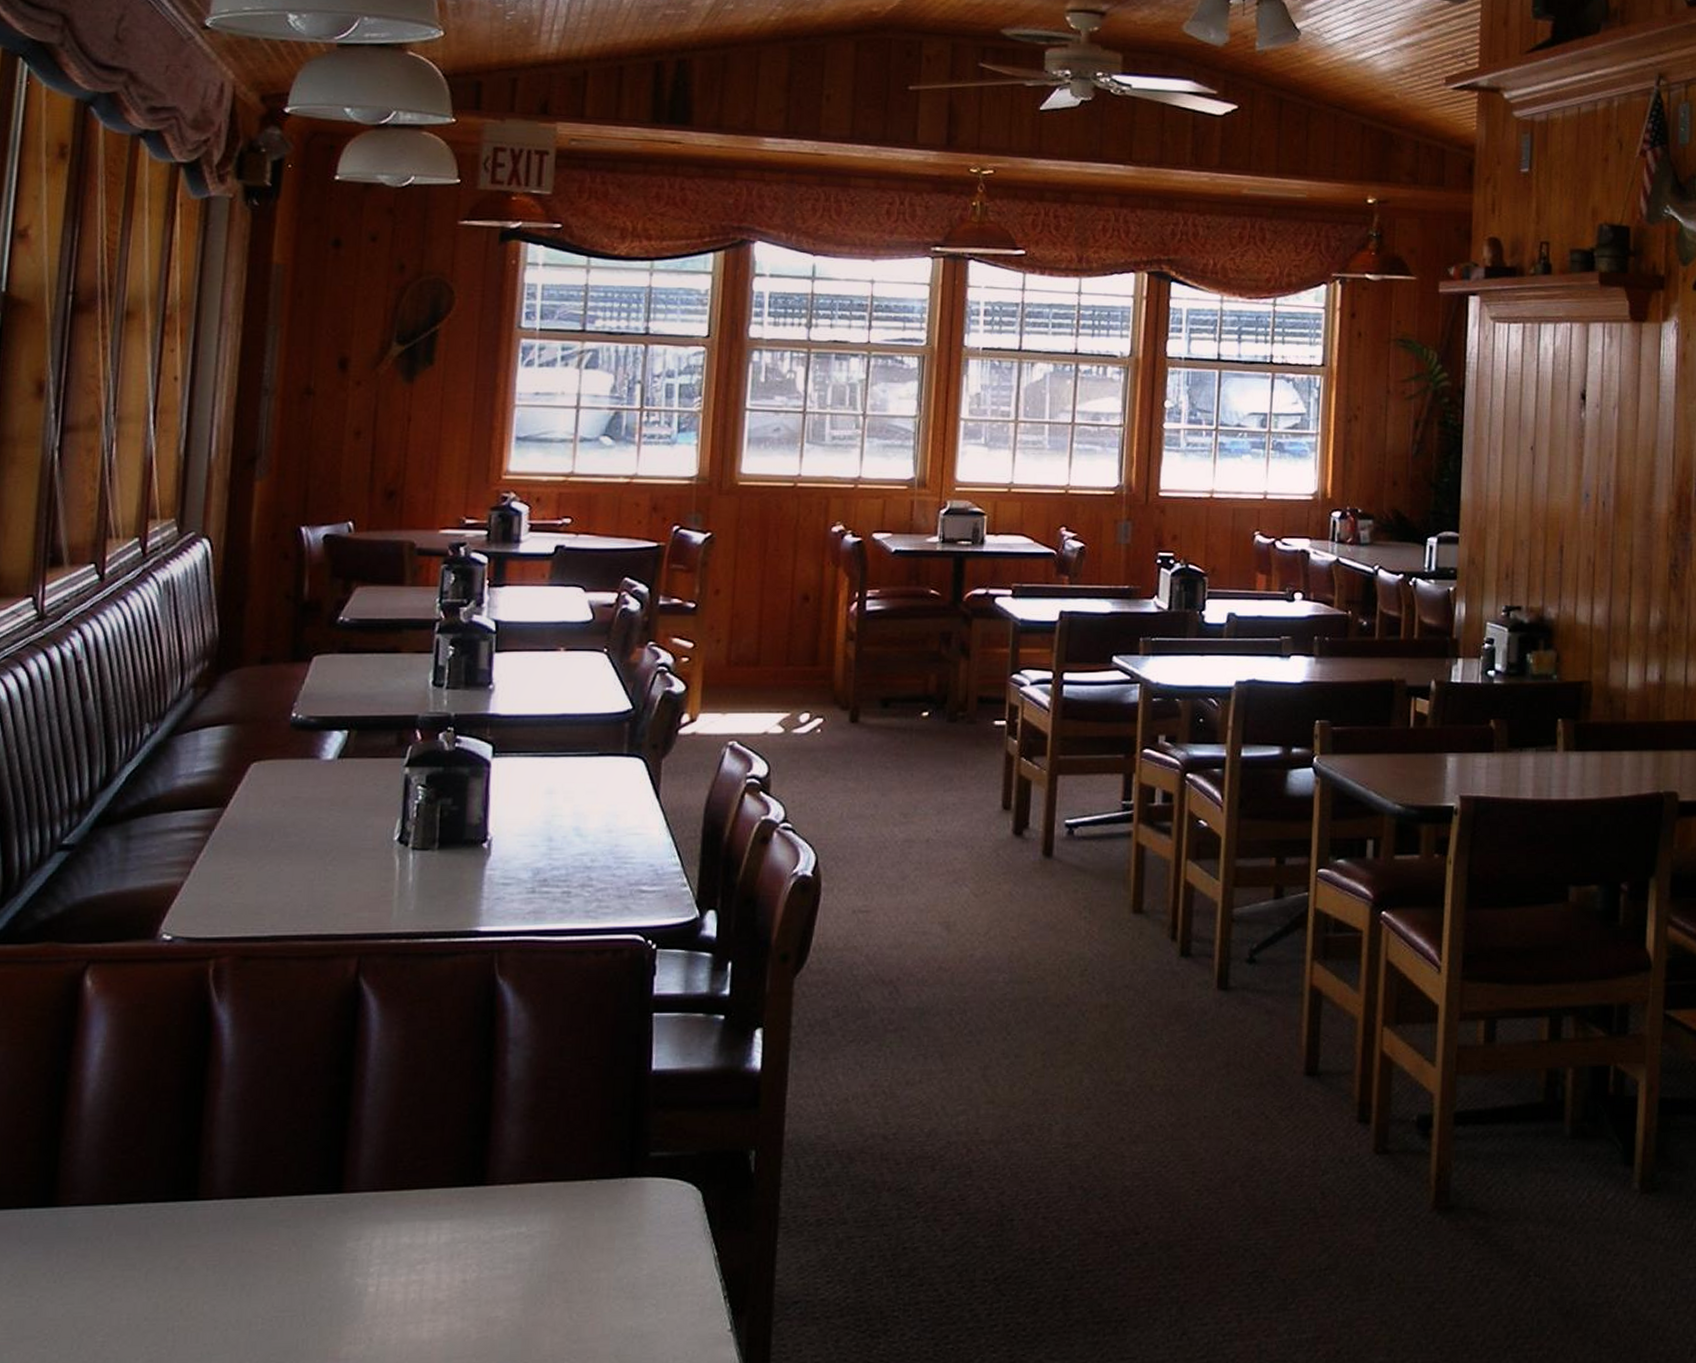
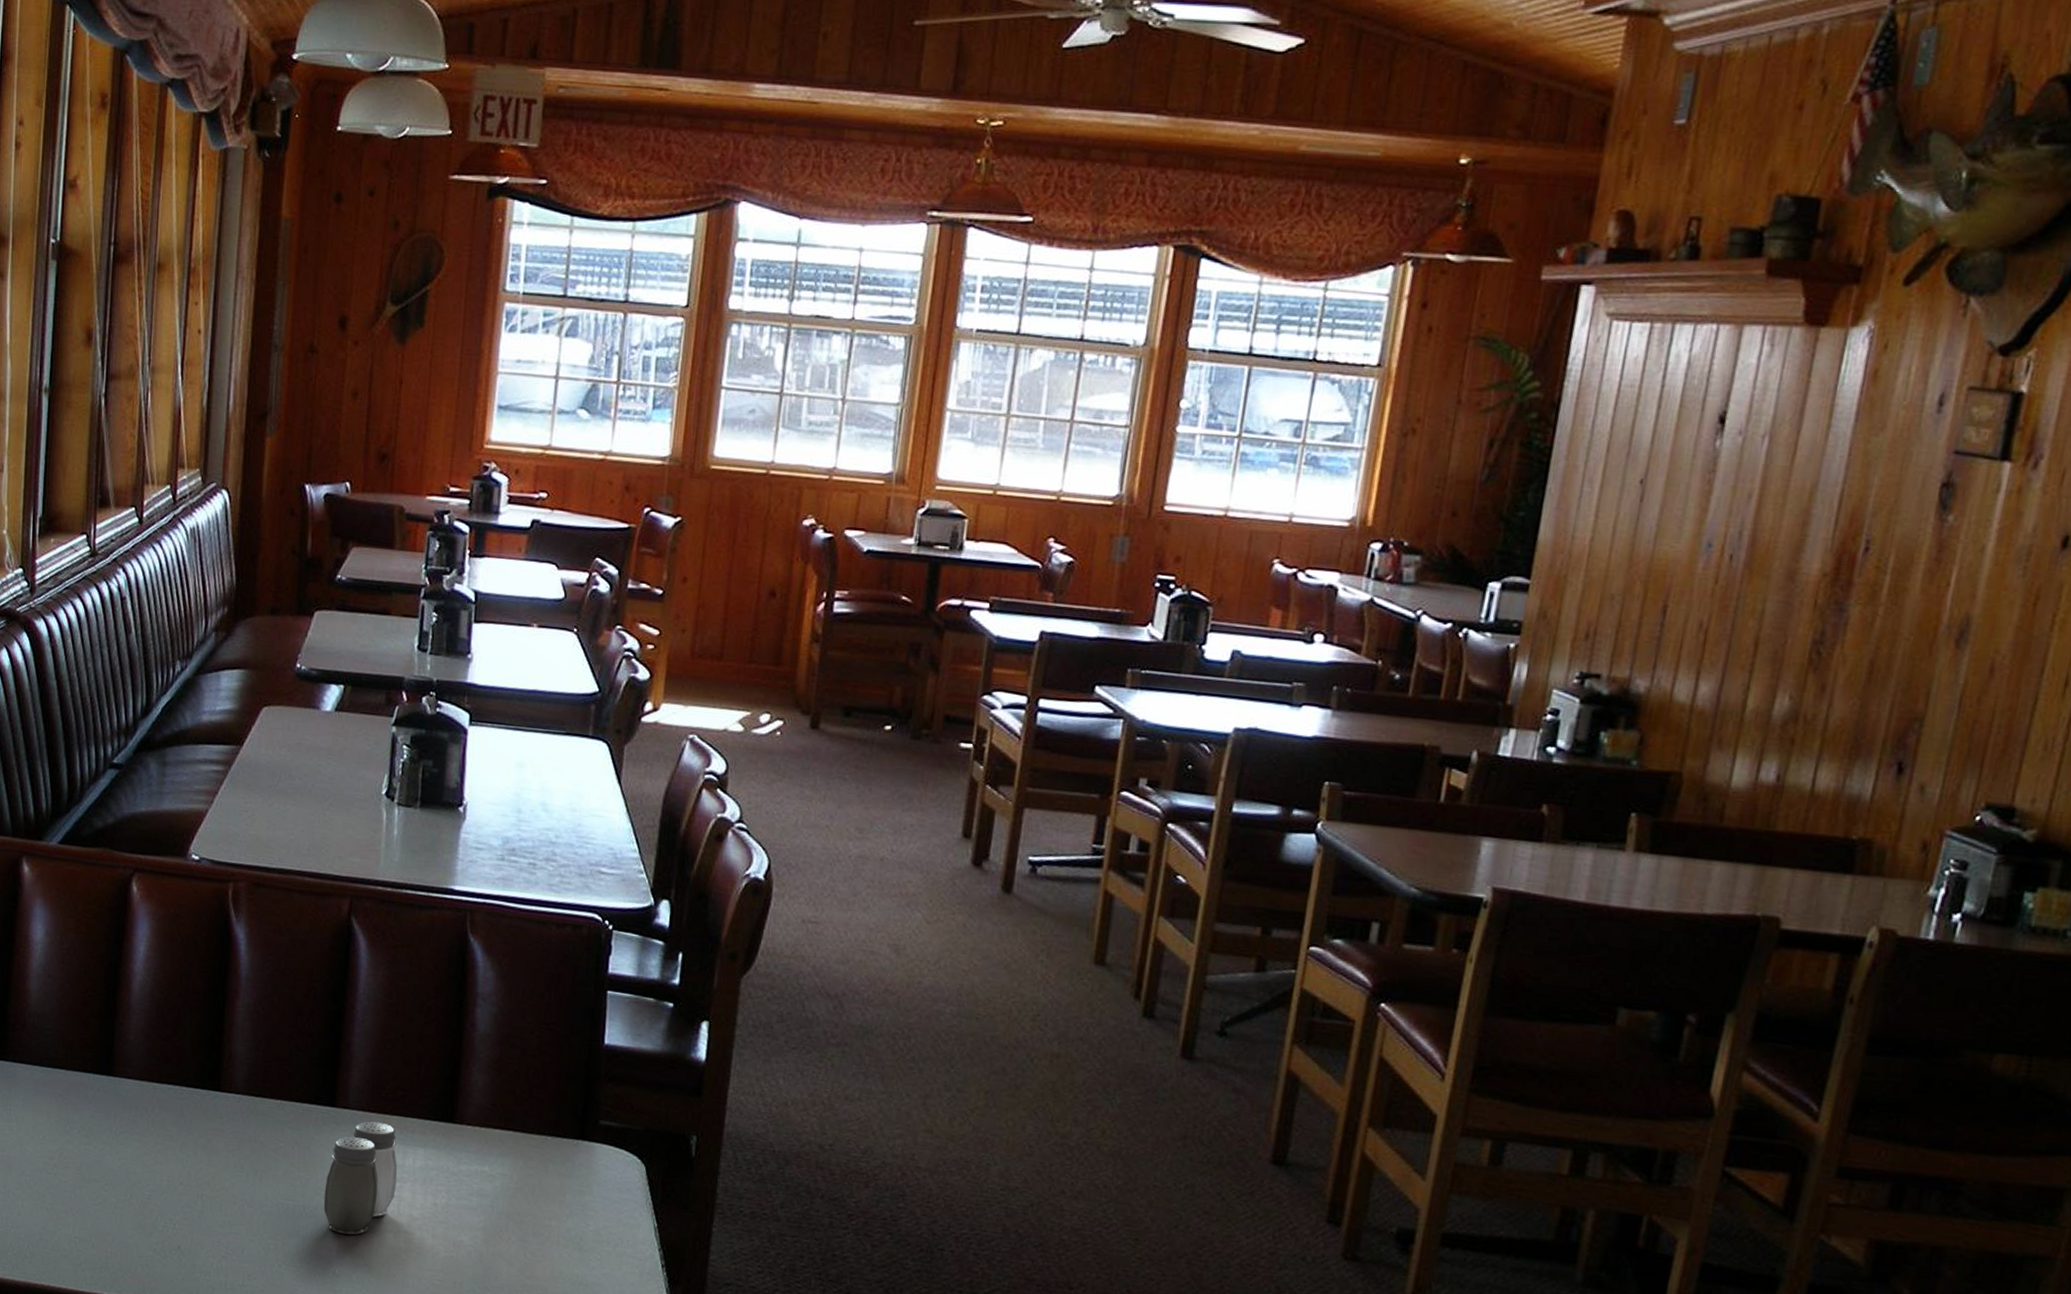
salt and pepper shaker: none [328,1200,419,1338] -> present [323,1121,398,1235]

